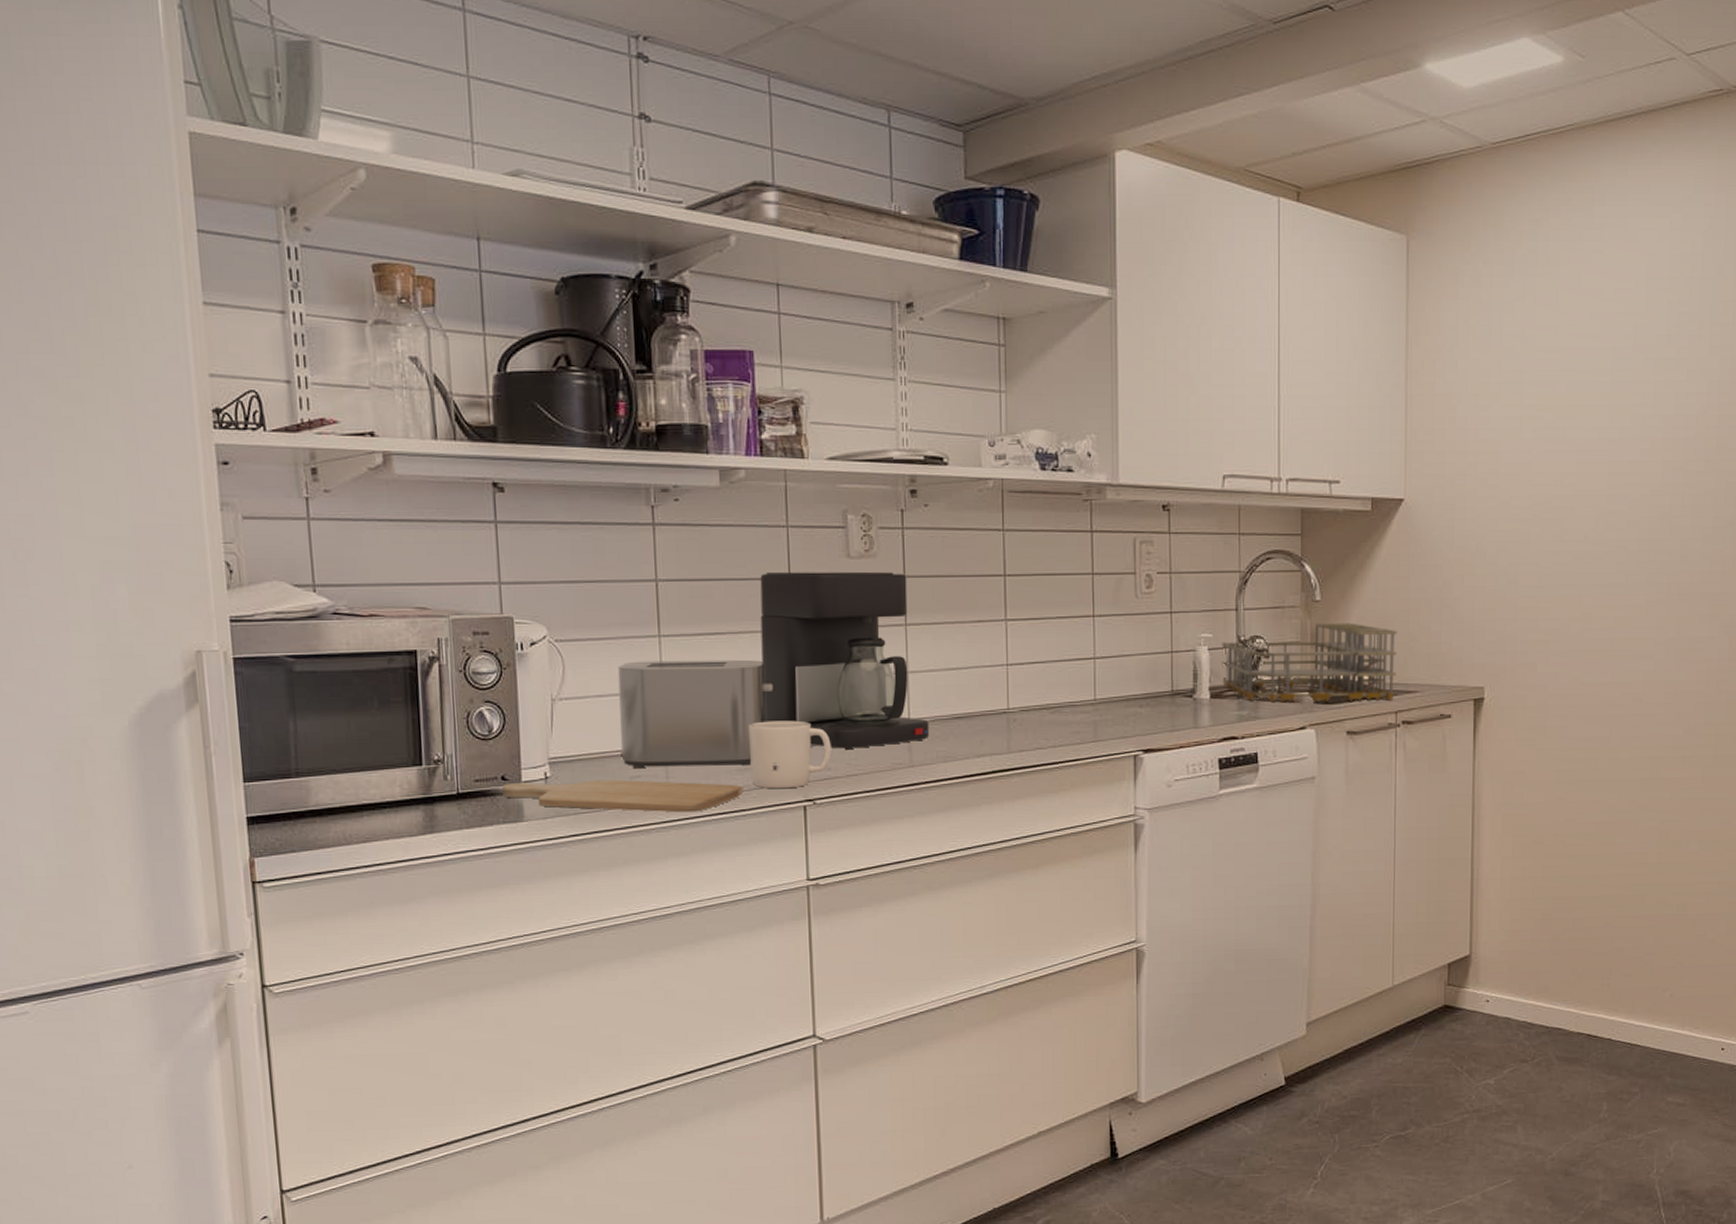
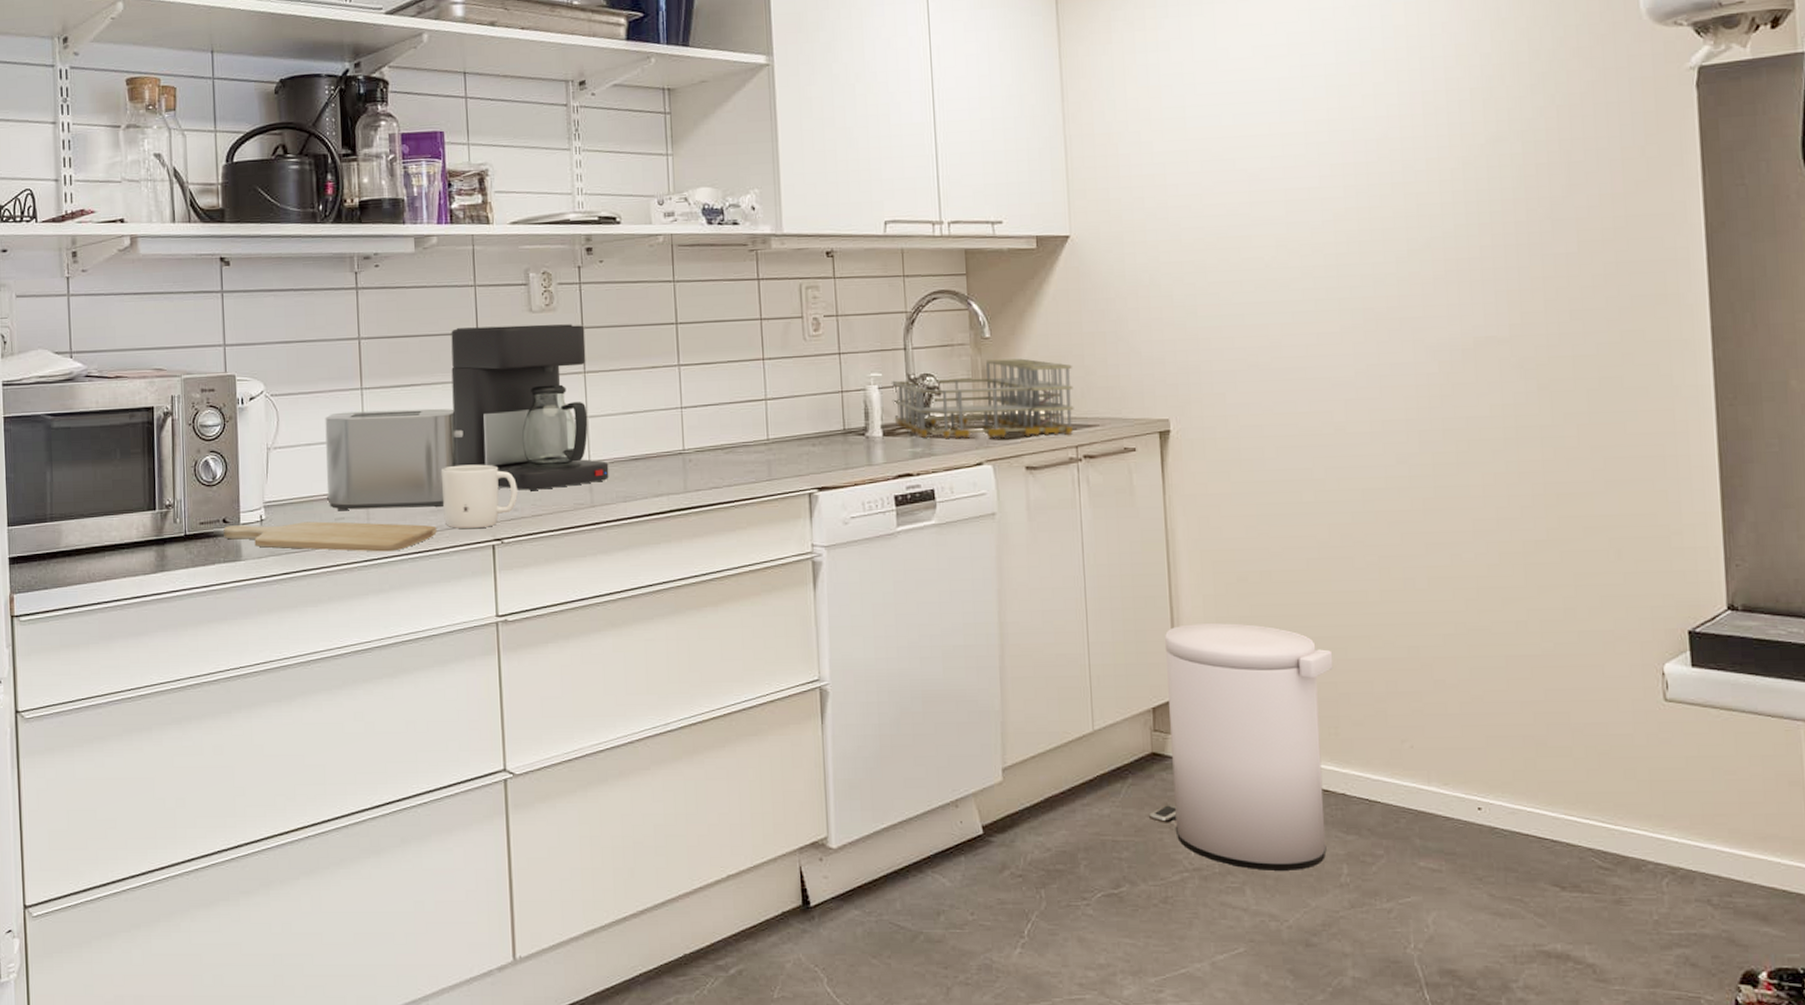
pedal bin: none [1437,883,1612,1110] -> present [1148,622,1334,870]

